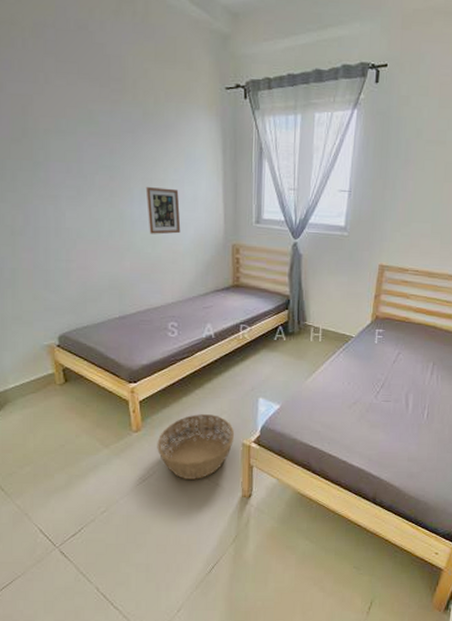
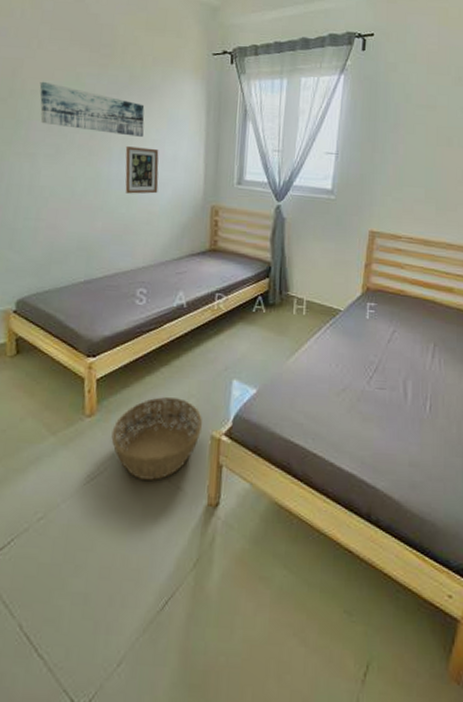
wall art: none [52,119,162,177] -> present [39,81,145,137]

